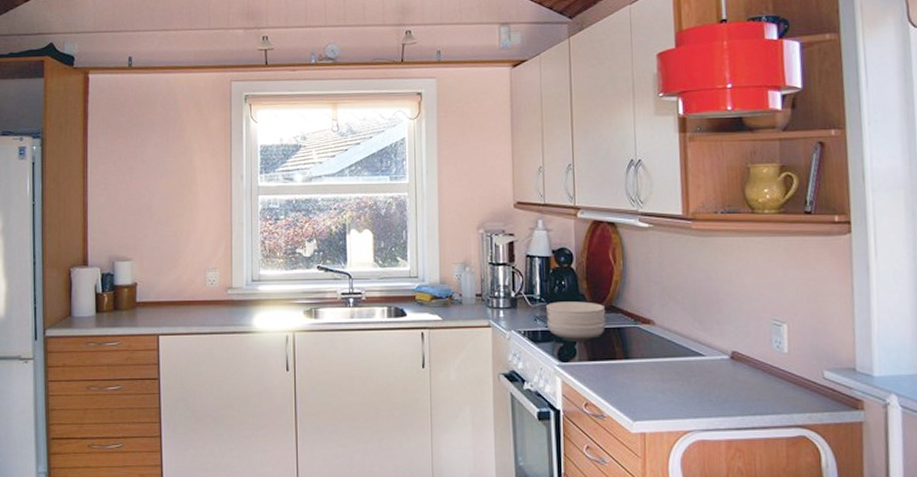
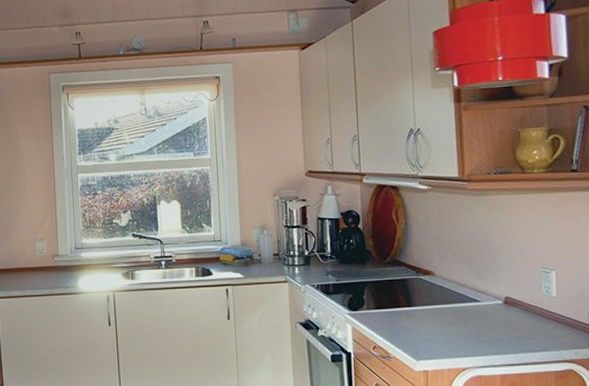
bowl: present [545,301,606,342] -> none [336,257,391,293]

